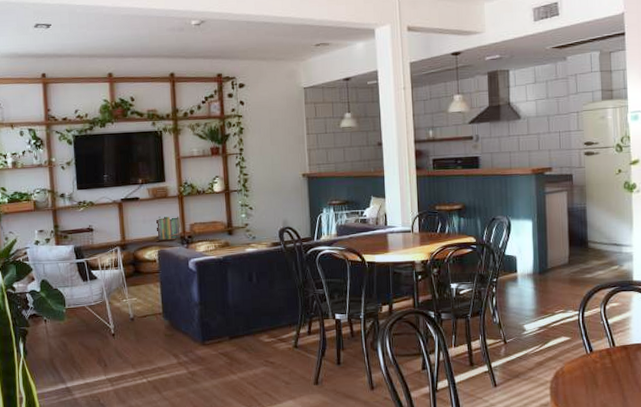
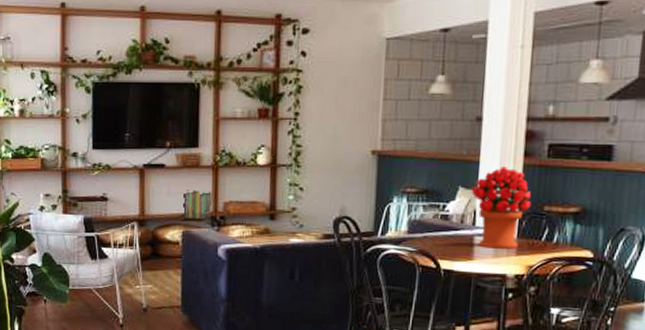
bouquet: none [381,178,426,242] -> present [471,166,532,249]

